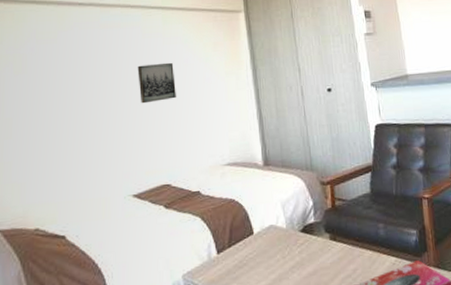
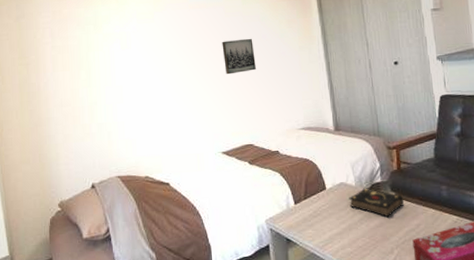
book: none [279,230,339,264] -> present [349,188,404,218]

